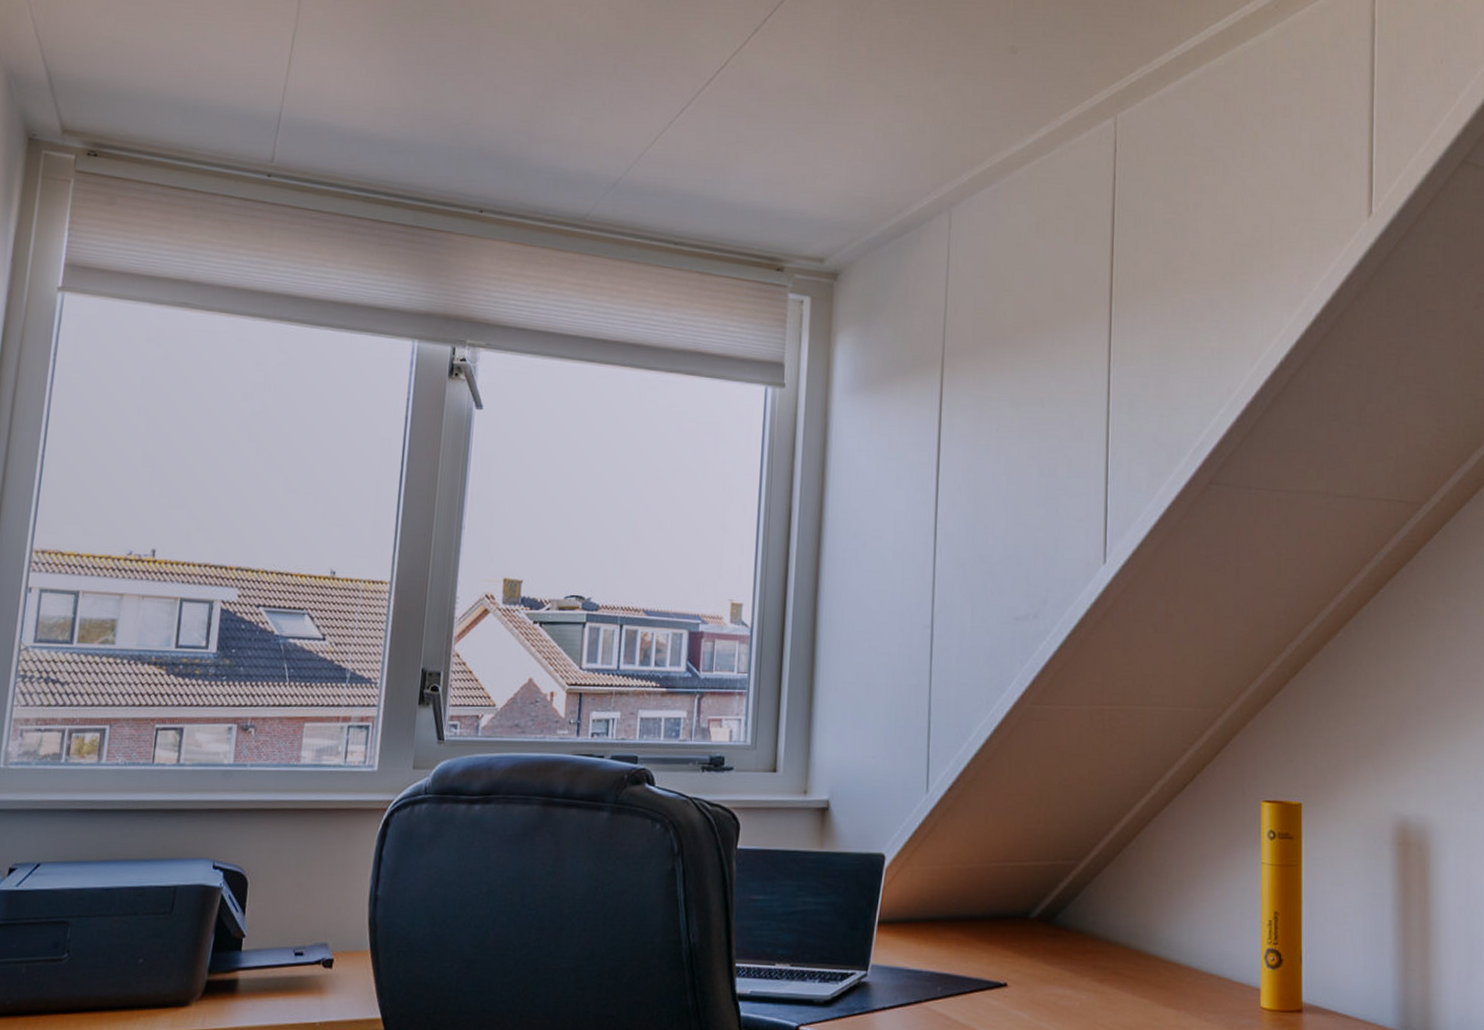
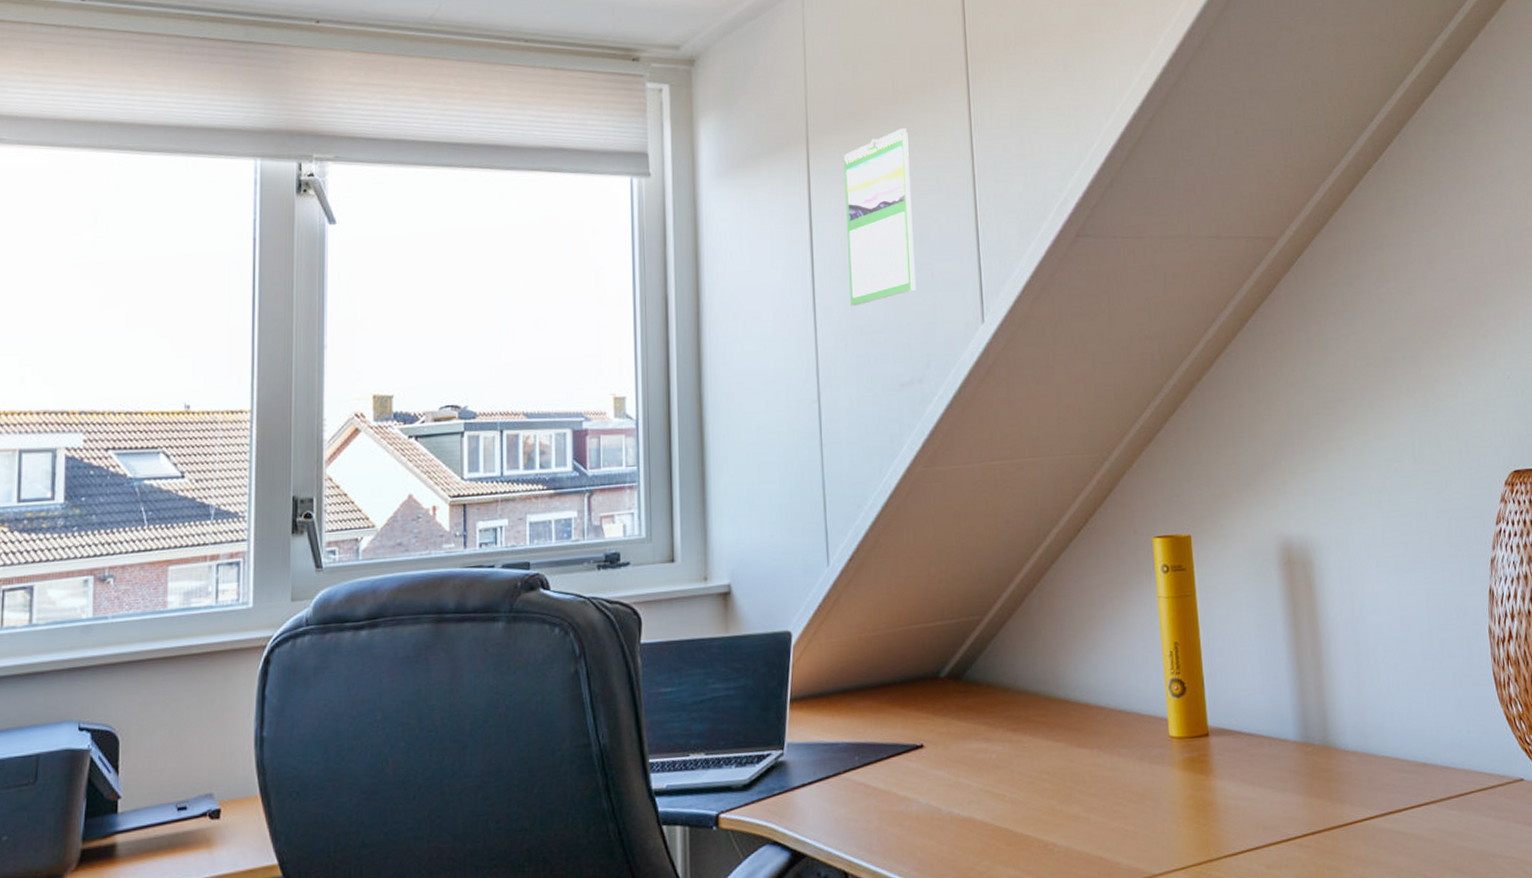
calendar: none [972,359,1045,534] -> present [844,129,916,306]

